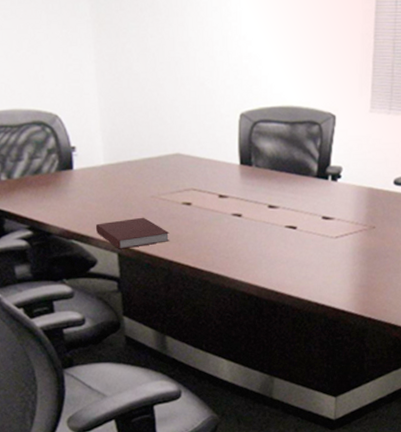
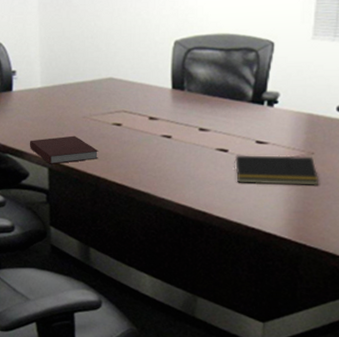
notepad: none [303,230,381,261] -> present [234,155,320,187]

